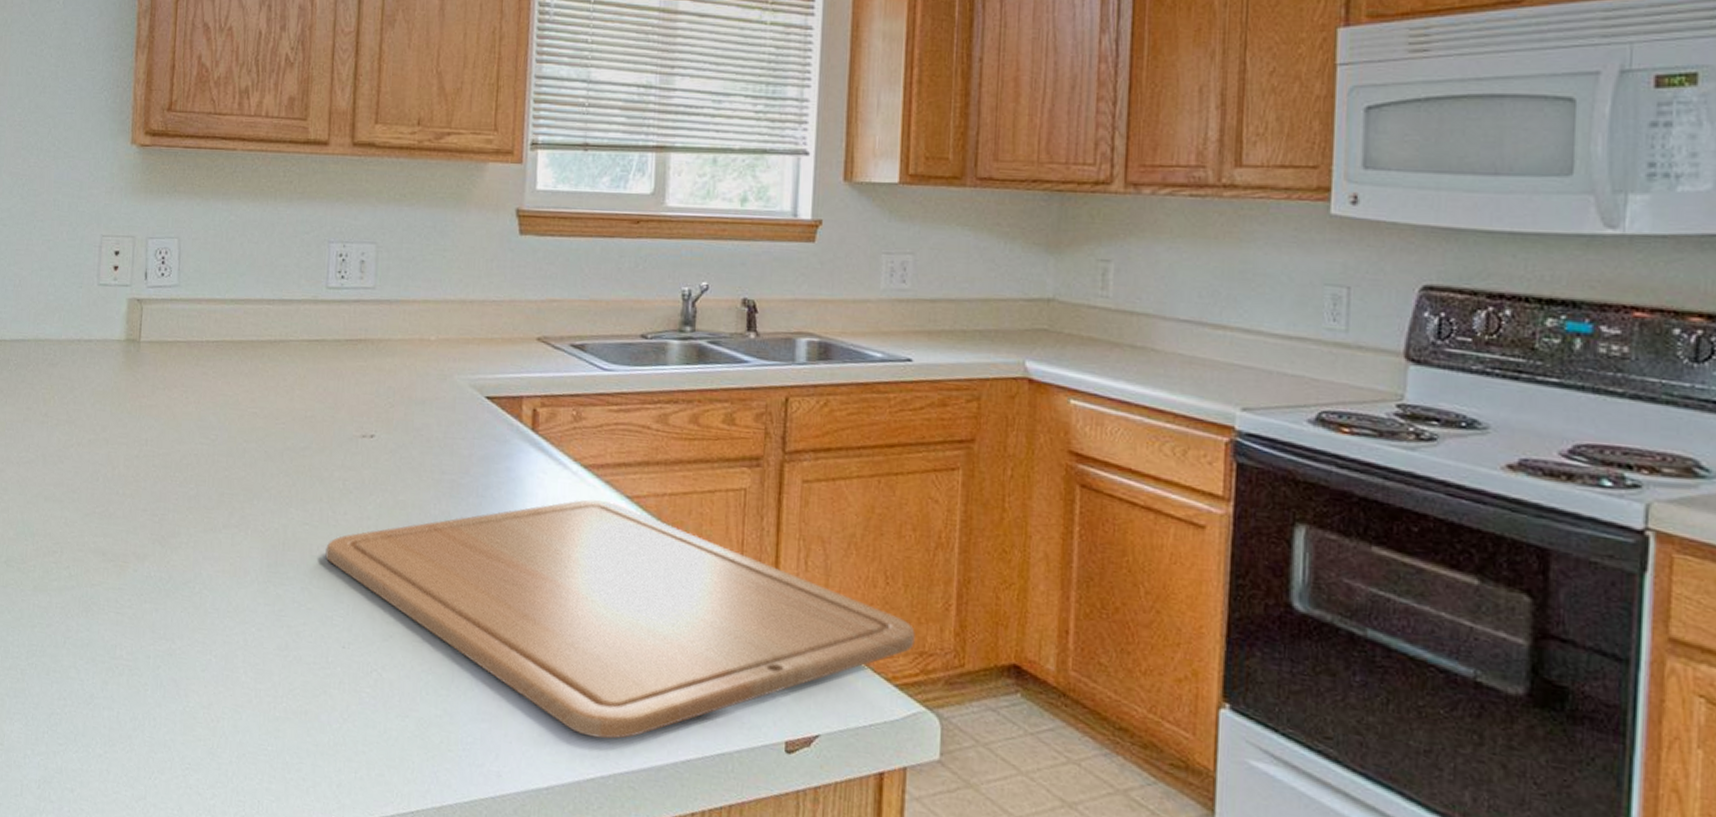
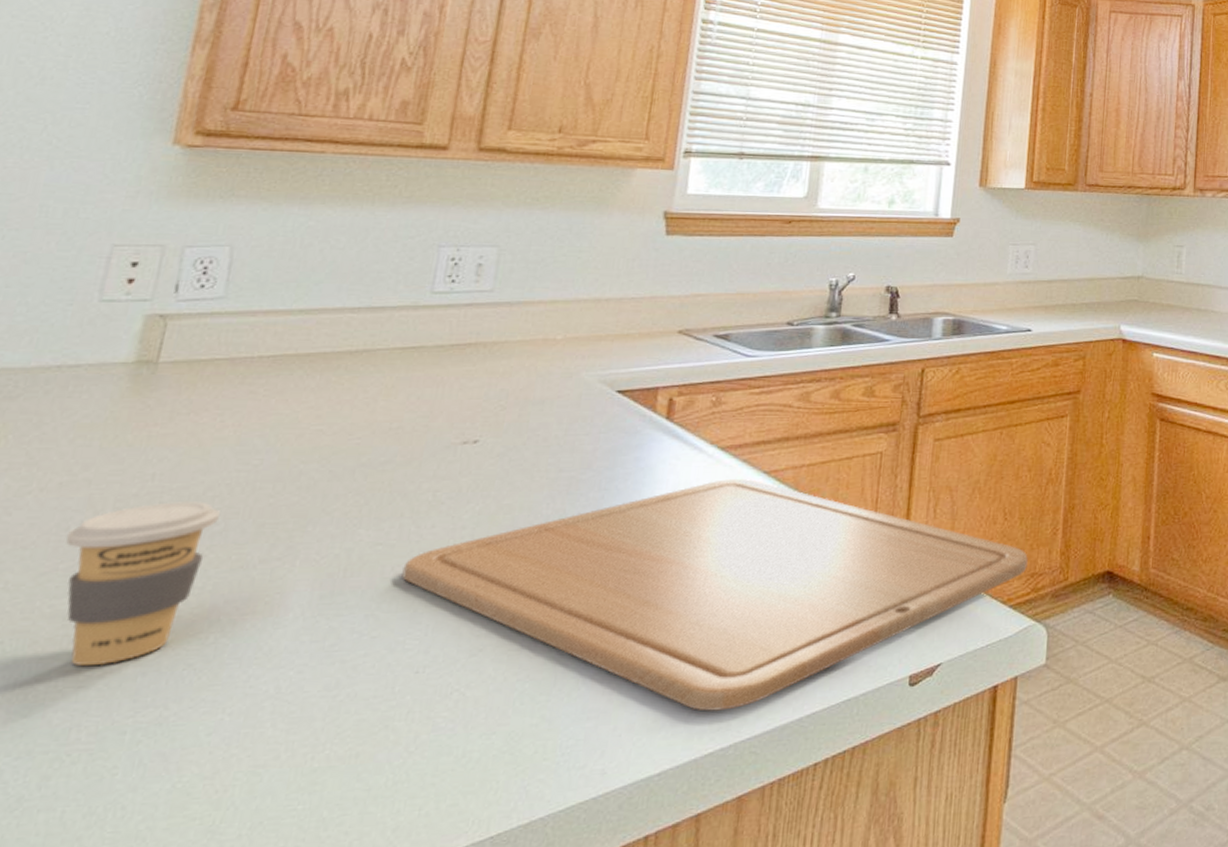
coffee cup: none [97,465,193,598] -> present [66,500,220,665]

